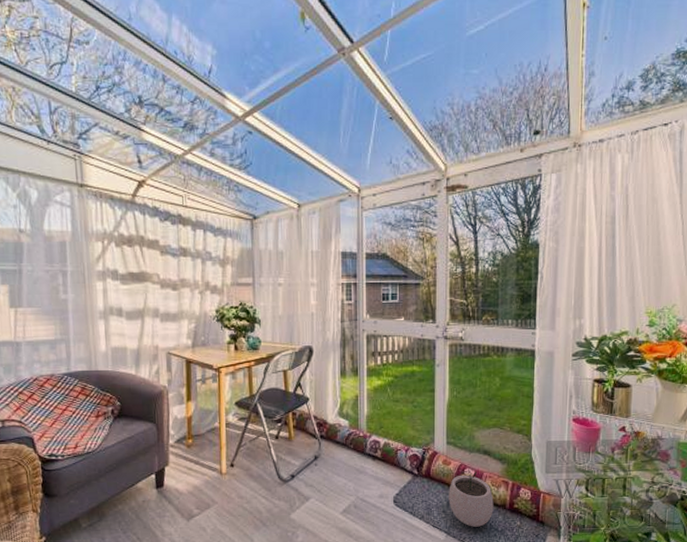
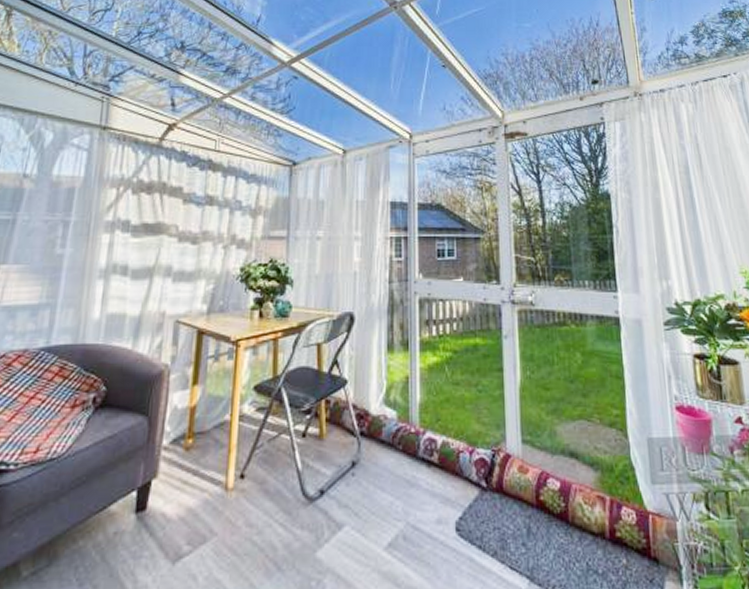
plant pot: present [448,469,494,527] -> none [528,478,590,568]

